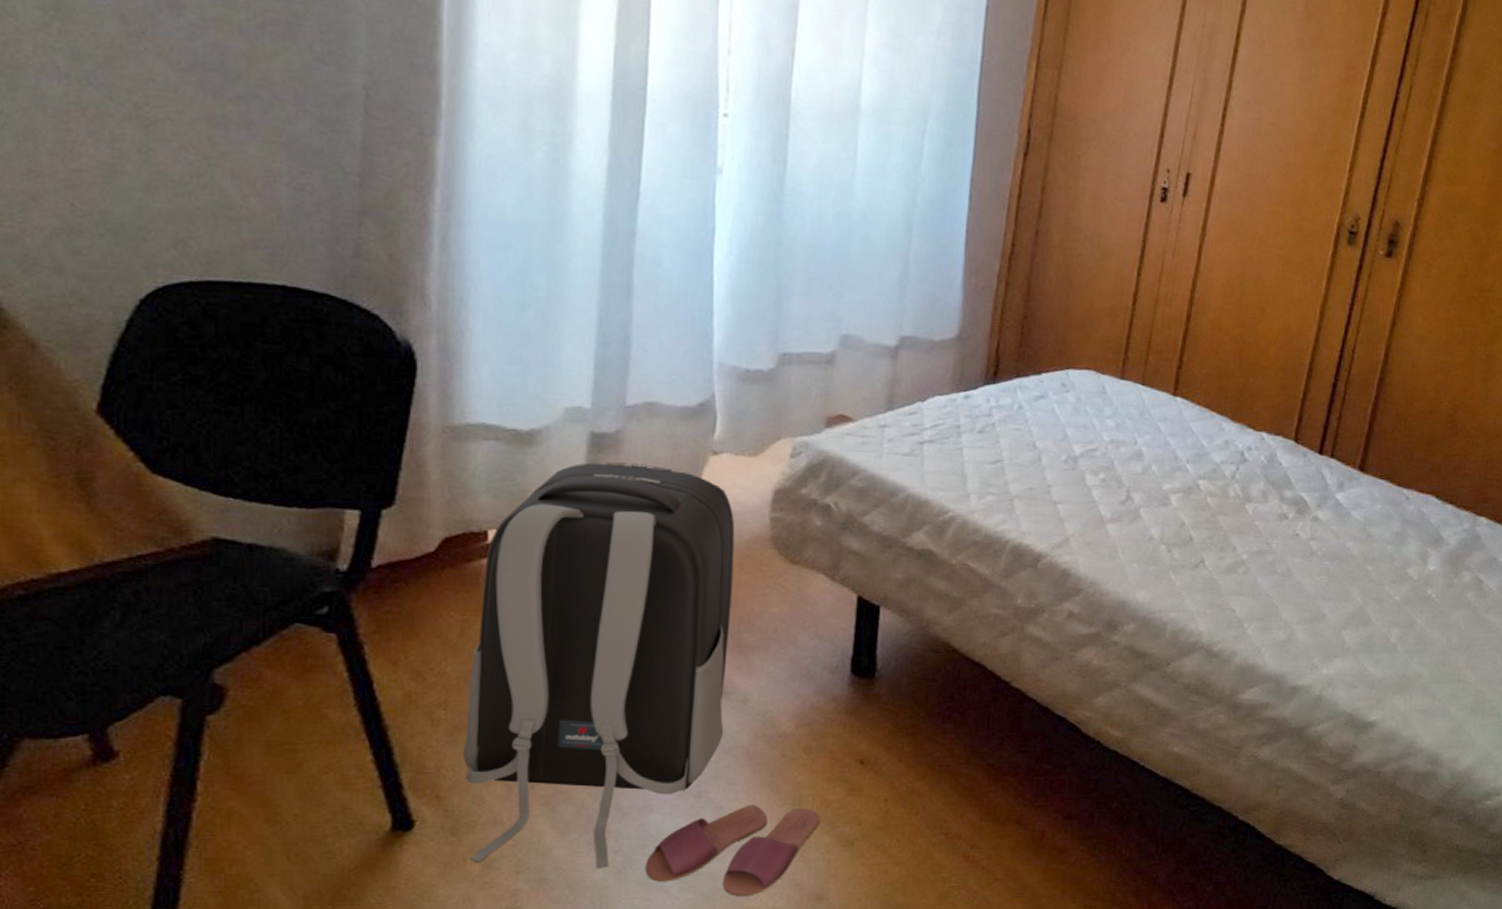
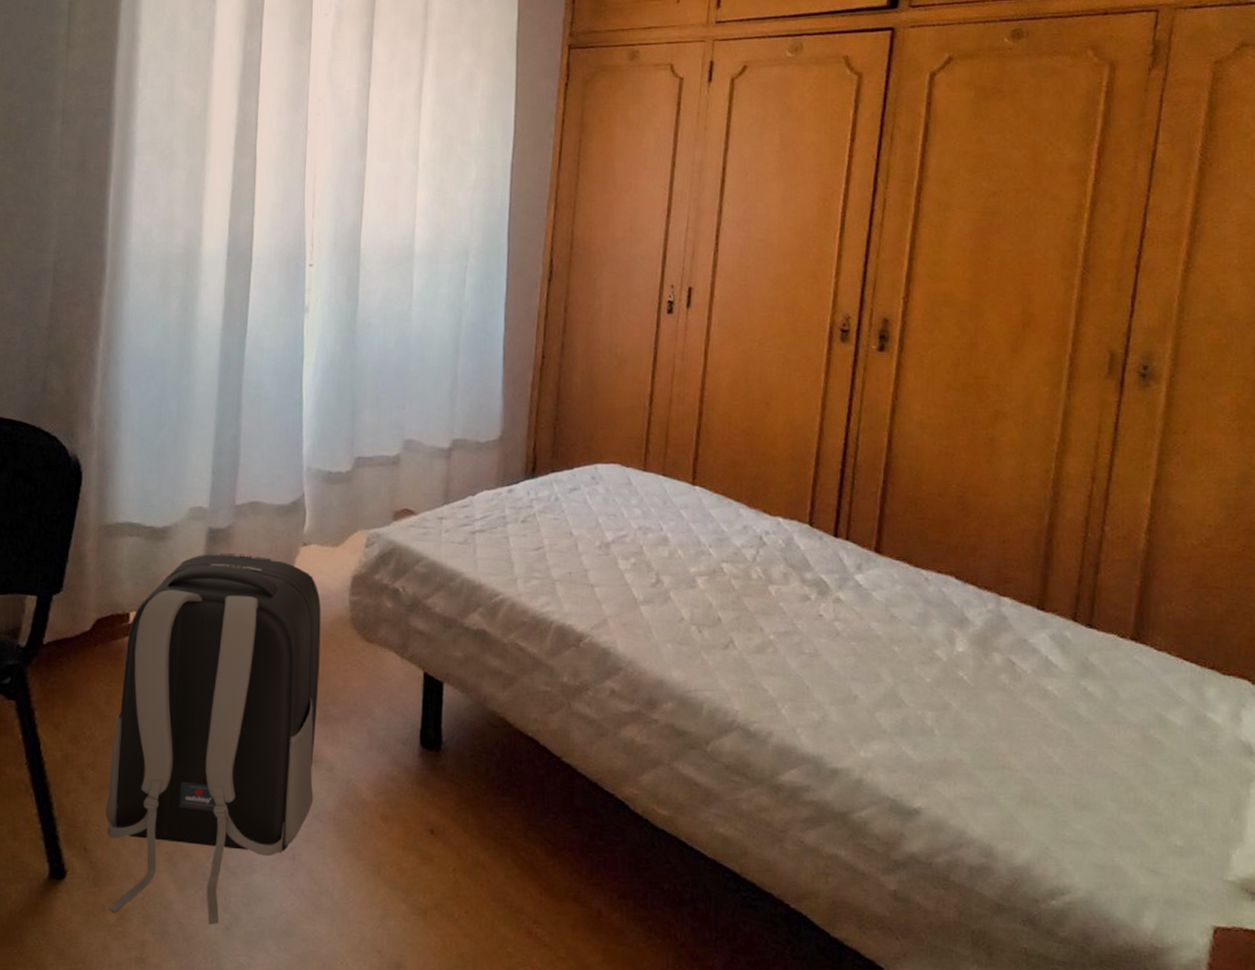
slippers: present [645,805,821,897] -> none [249,869,397,960]

